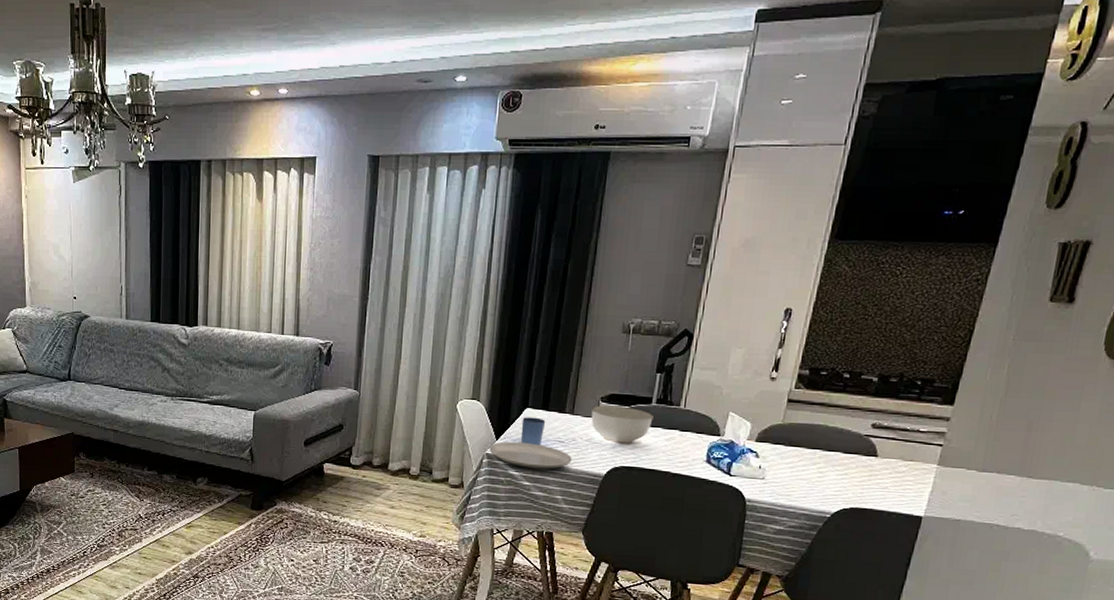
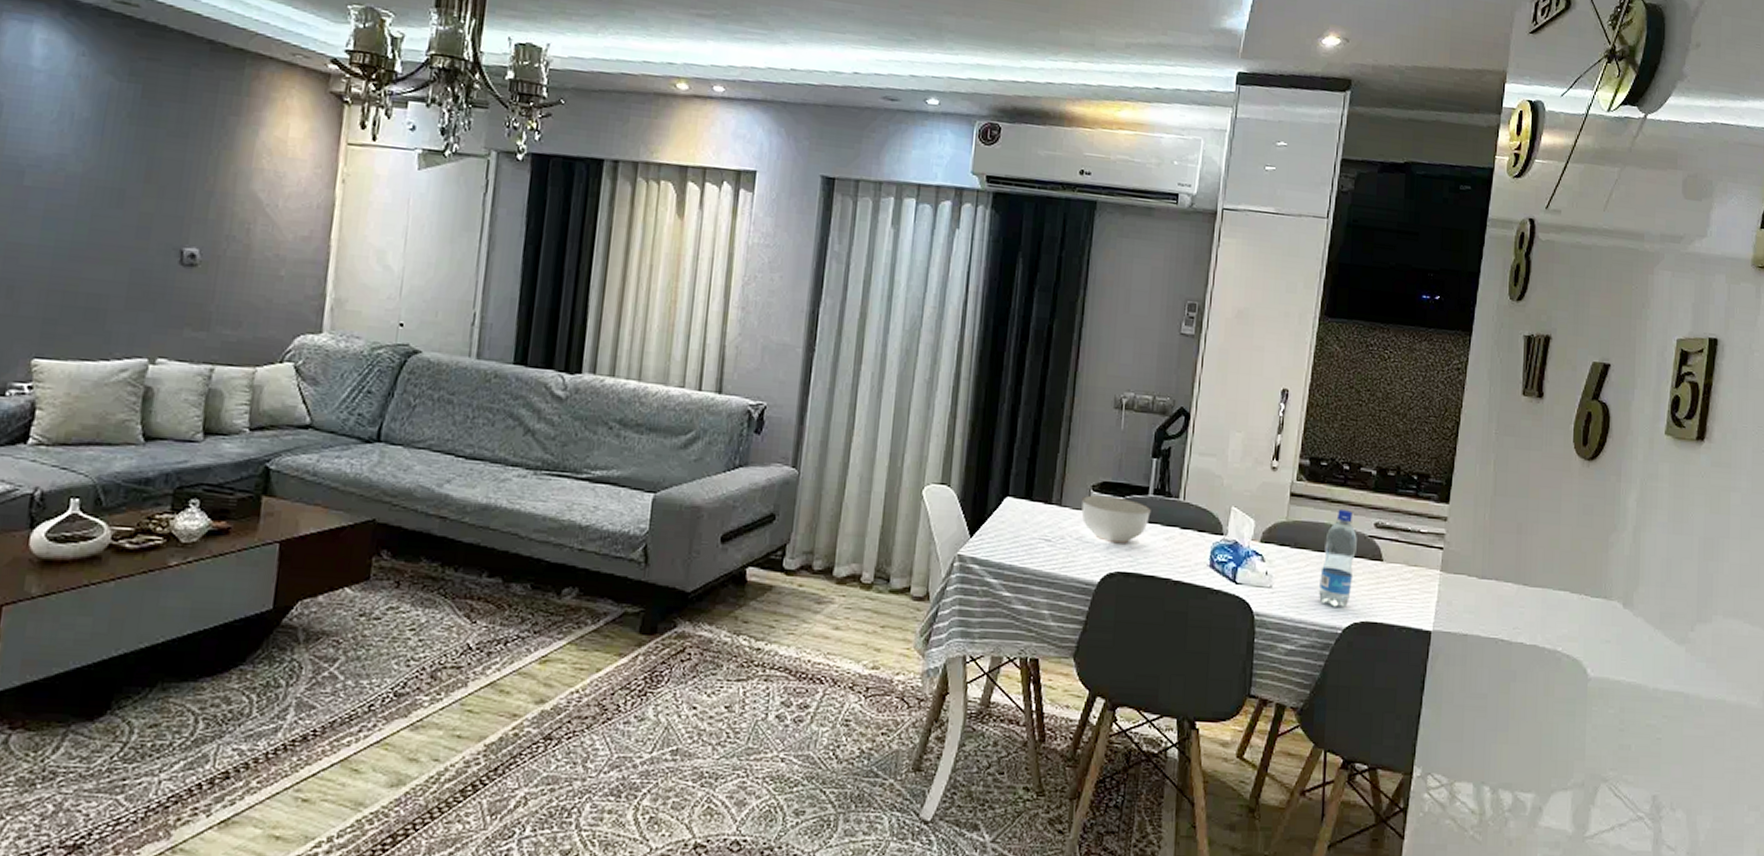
plate: present [489,441,572,469] -> none [961,539,1061,576]
mug: present [520,417,546,446] -> none [999,508,1030,545]
bottle: none [809,413,853,496] -> present [1318,510,1357,608]

